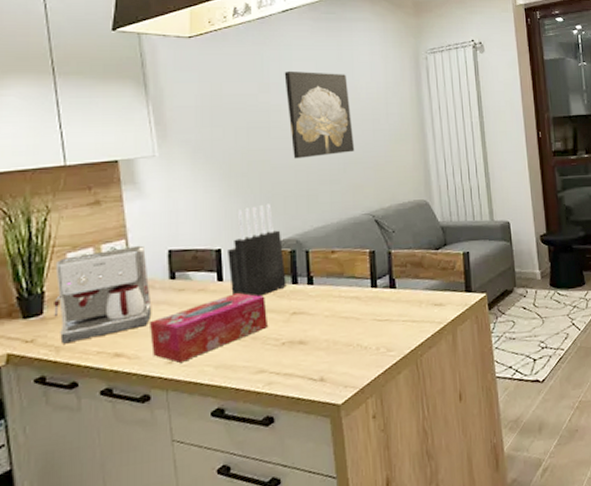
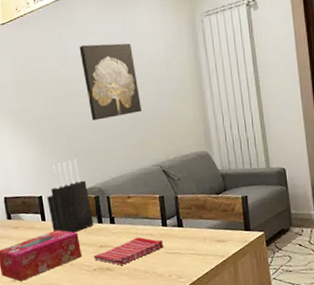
dish towel: none [283,300,372,337] -> present [93,237,164,265]

